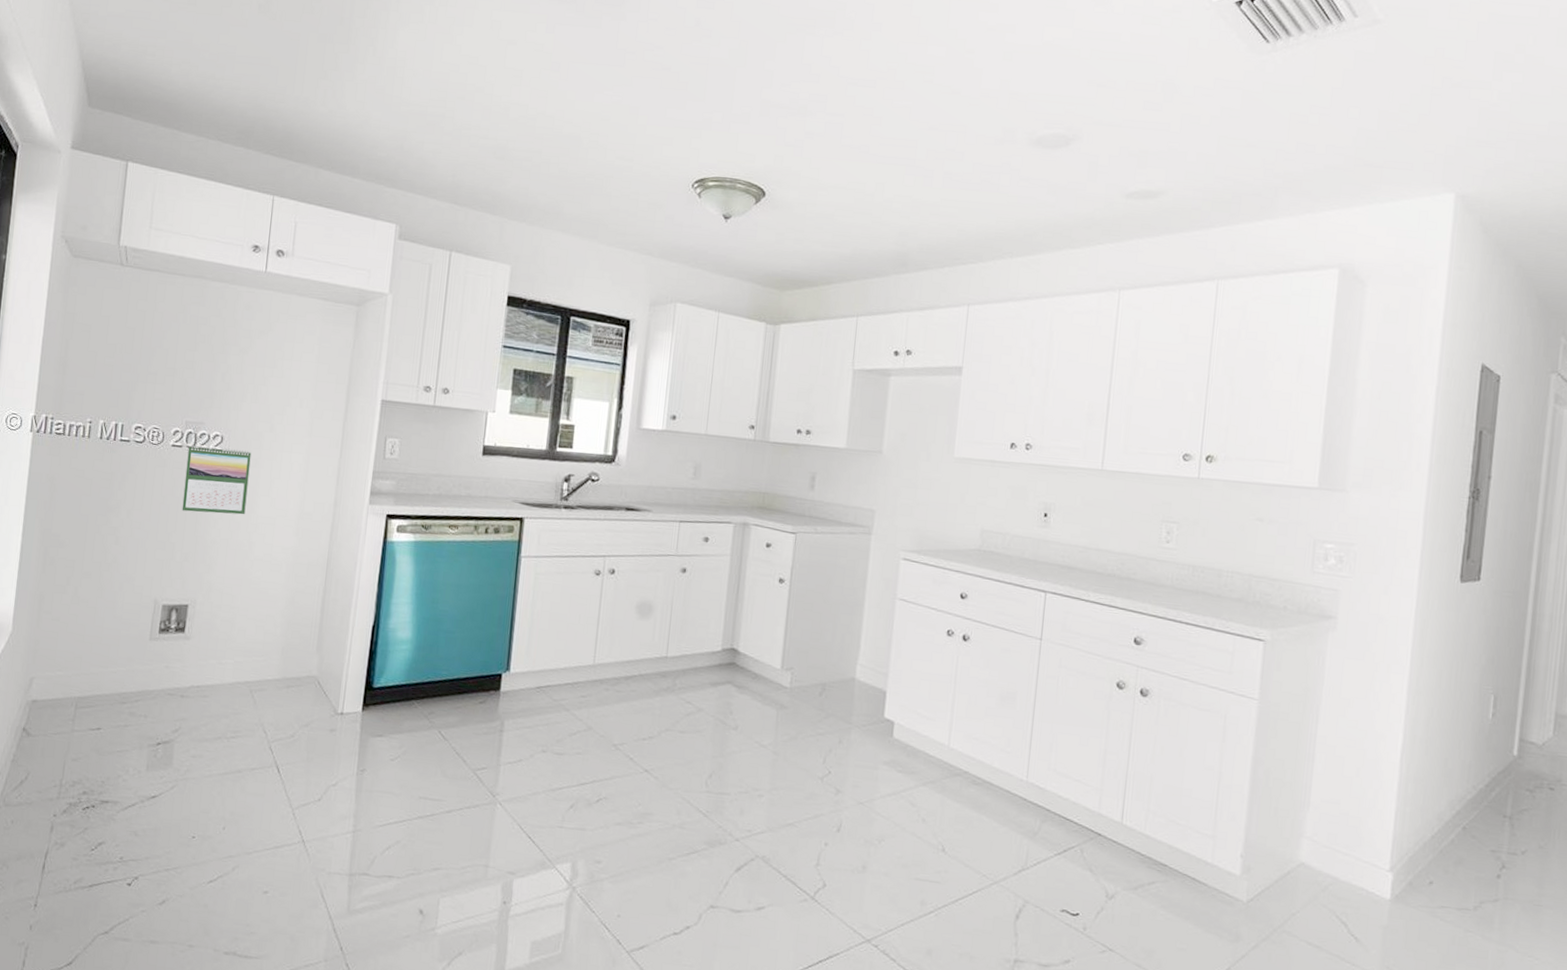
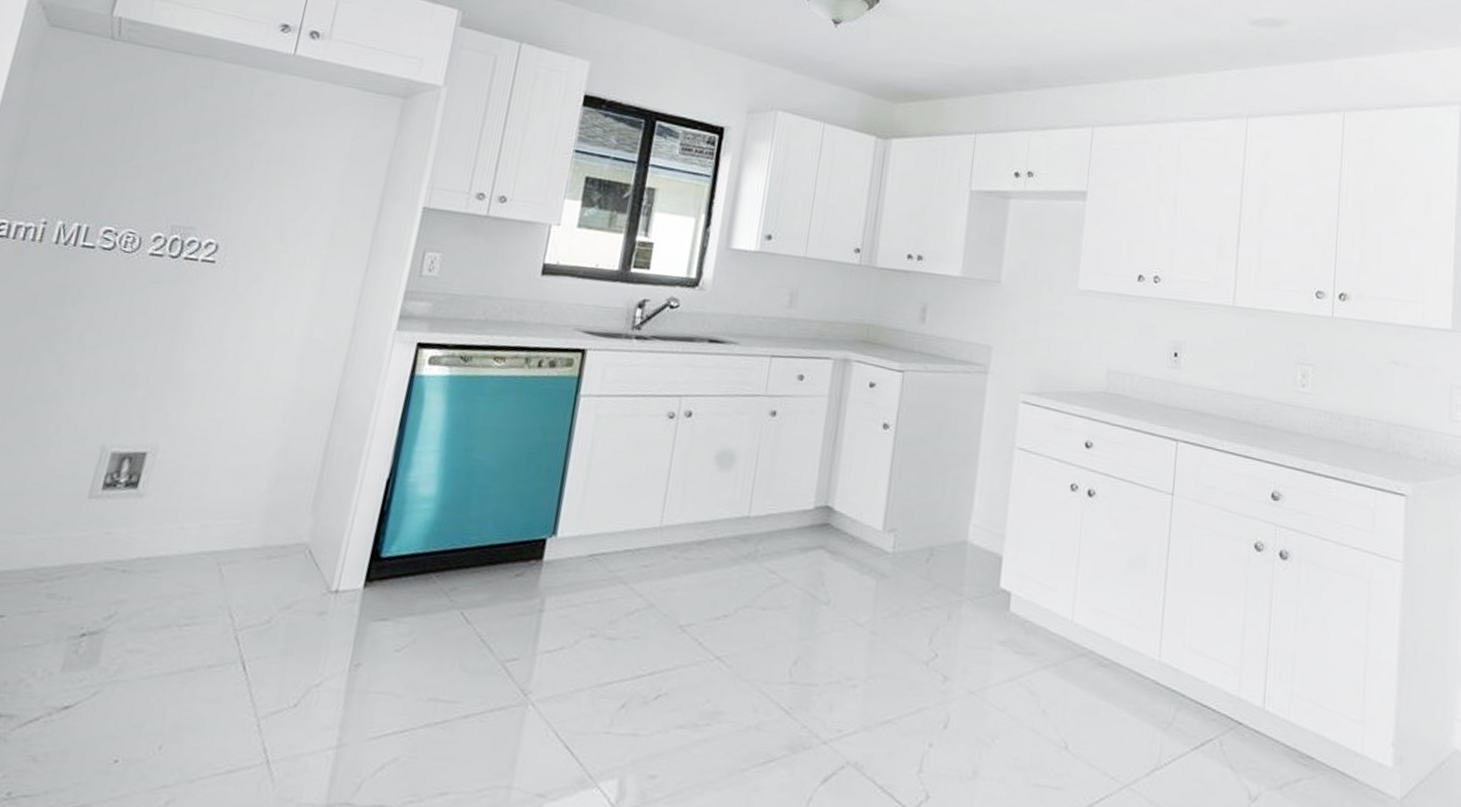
calendar: present [182,445,252,515] -> none [153,254,253,341]

